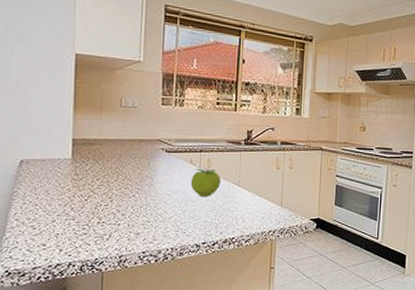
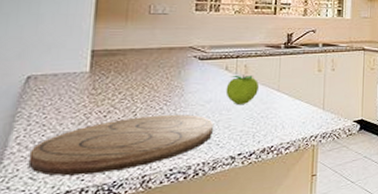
cutting board: none [25,201,180,251] -> present [28,114,213,176]

